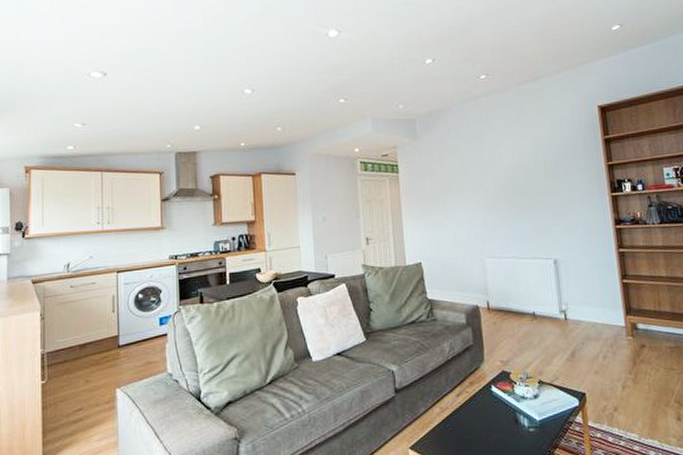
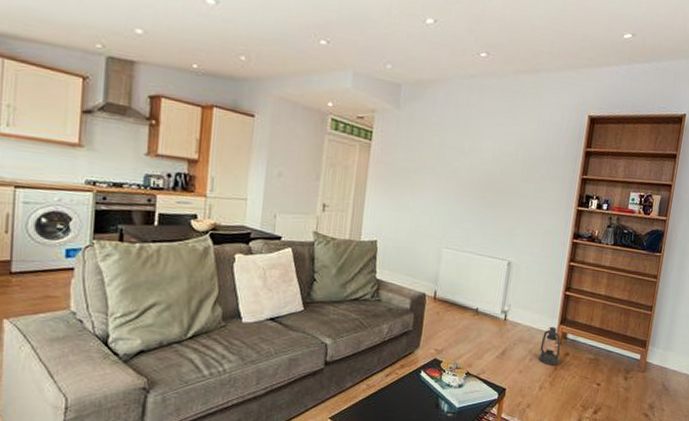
lantern: none [610,318,636,361] -> present [538,326,561,366]

